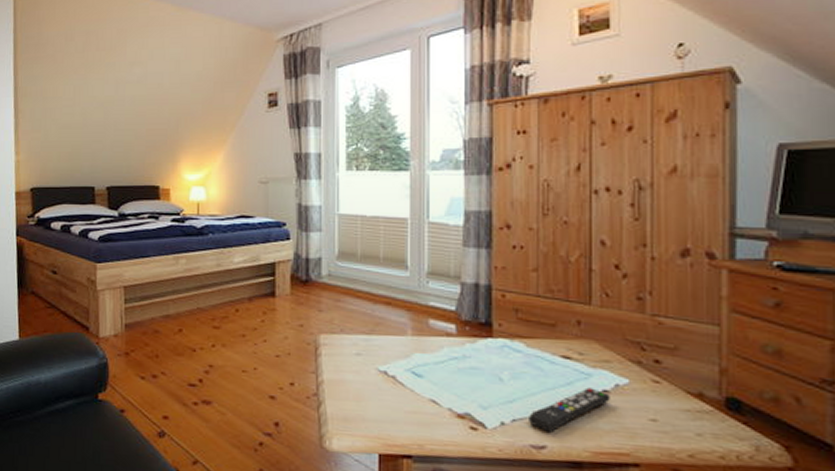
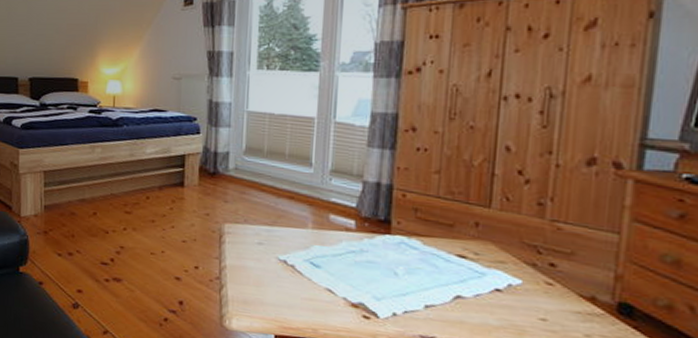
remote control: present [529,387,610,433] -> none [420,285,502,325]

